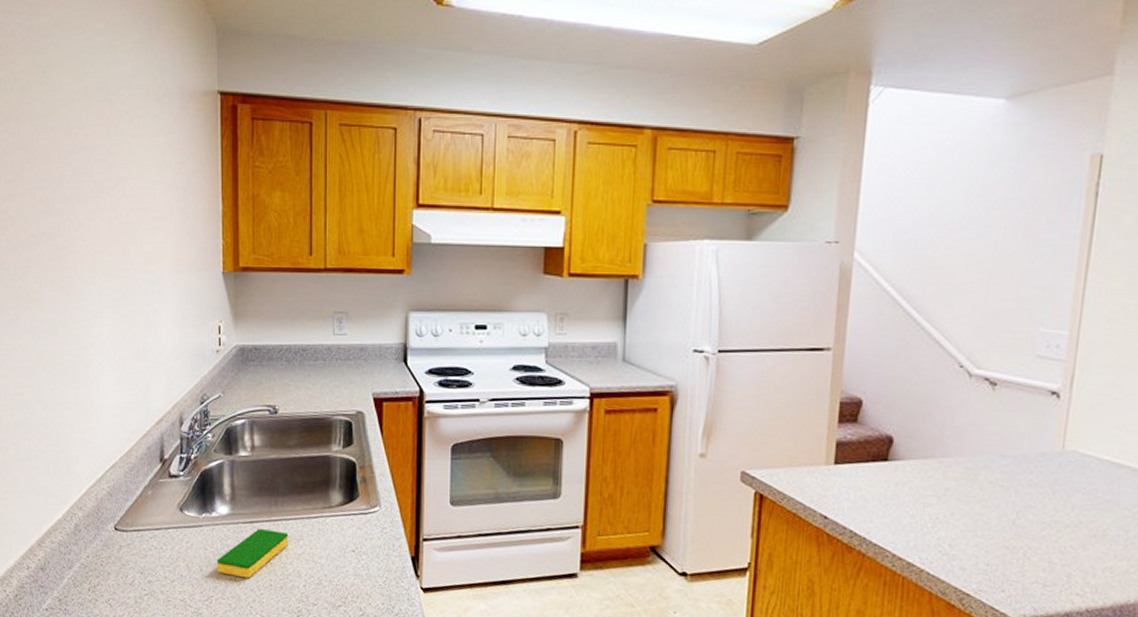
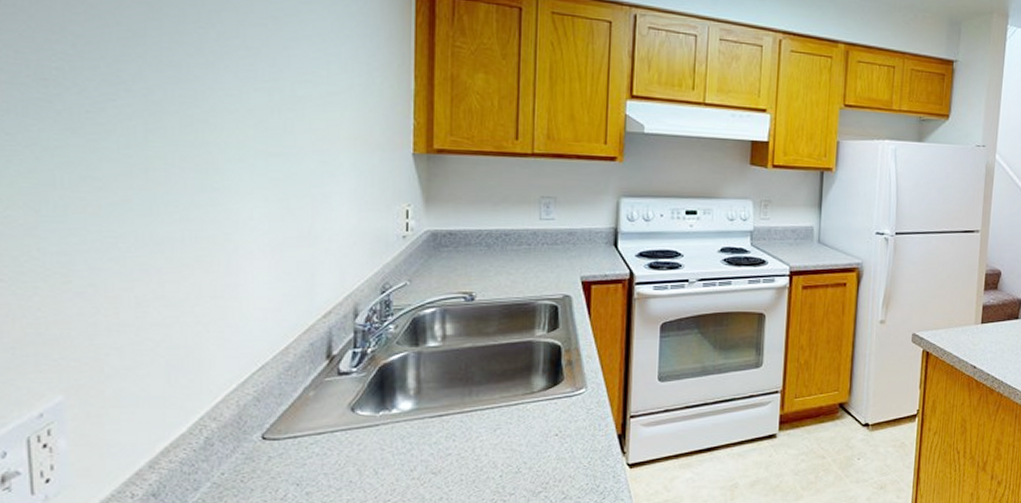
dish sponge: present [216,528,289,579] -> none [395,421,484,476]

